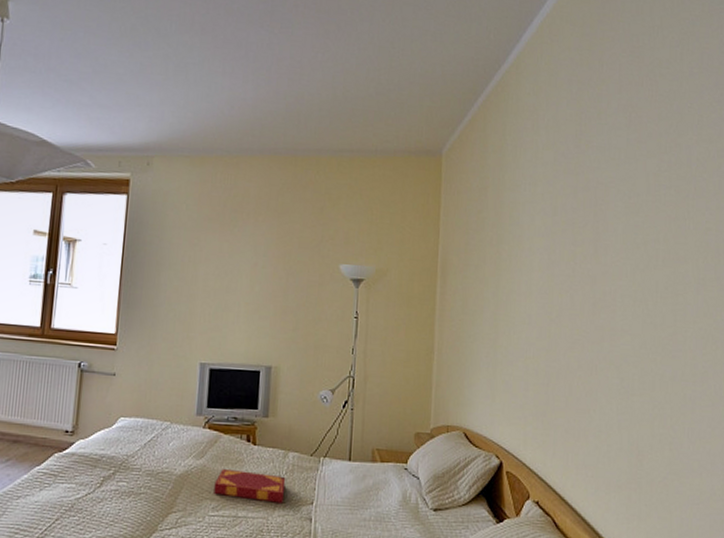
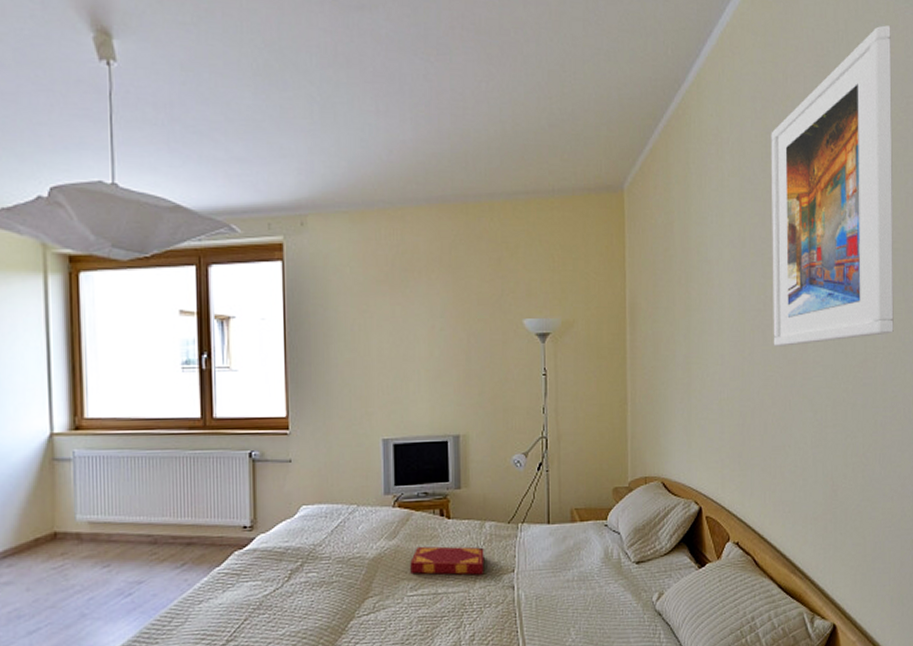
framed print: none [581,23,706,313] -> present [771,25,894,346]

